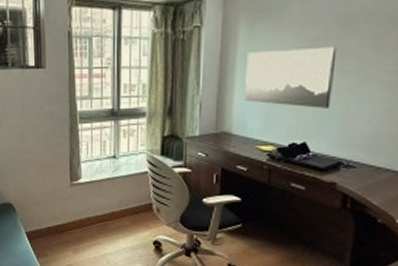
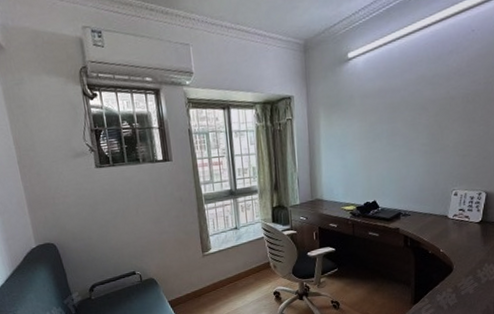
wall art: present [245,46,338,108] -> none [328,128,389,175]

